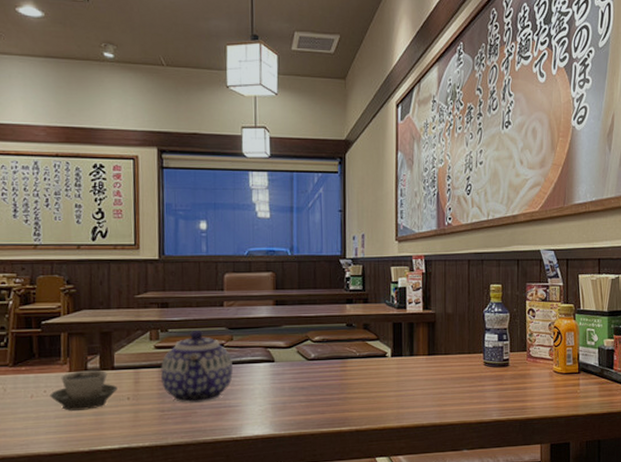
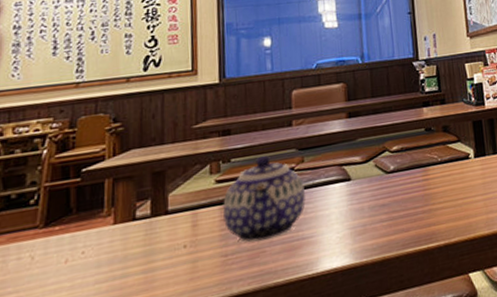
cup: present [50,370,118,411] -> none [89,217,172,272]

